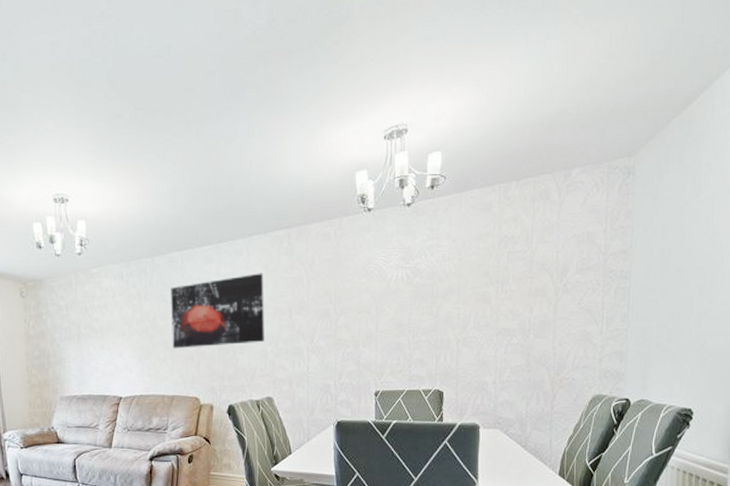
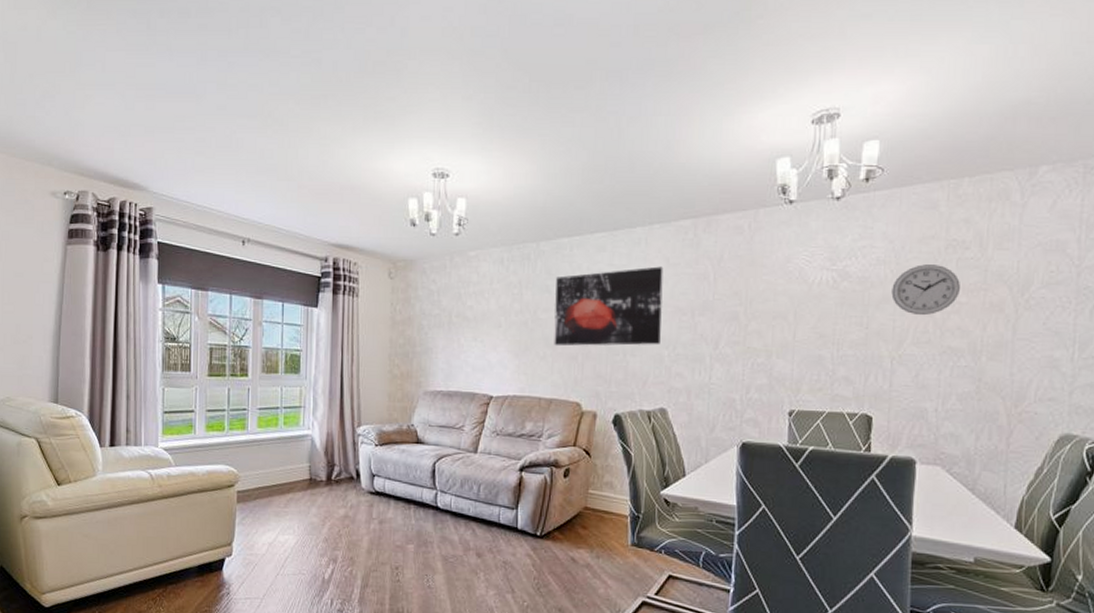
wall clock: none [455,258,511,303] -> present [891,264,960,316]

